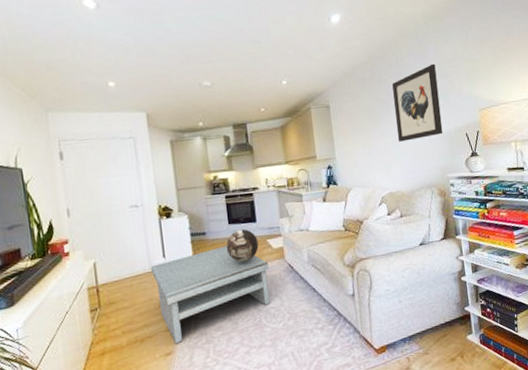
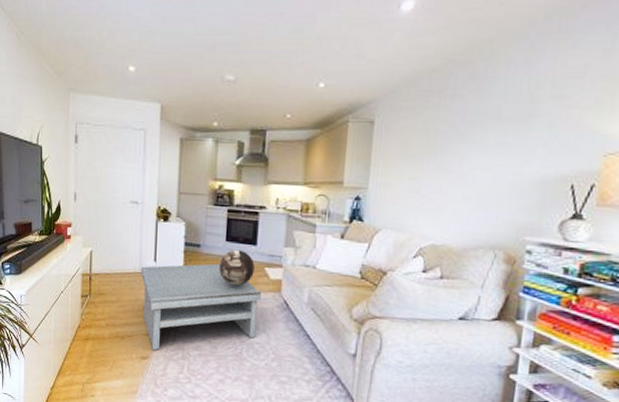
wall art: present [392,63,443,142] -> none [460,78,547,182]

